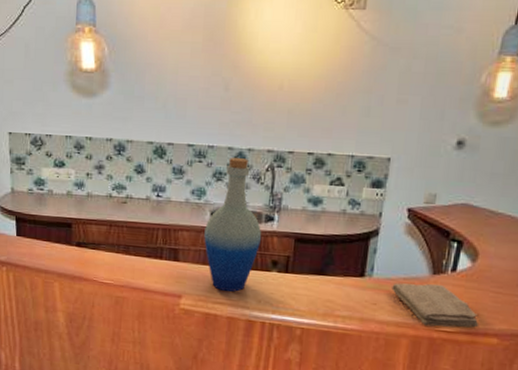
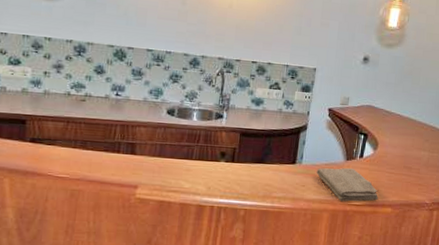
bottle: present [204,158,262,292] -> none [160,63,212,180]

